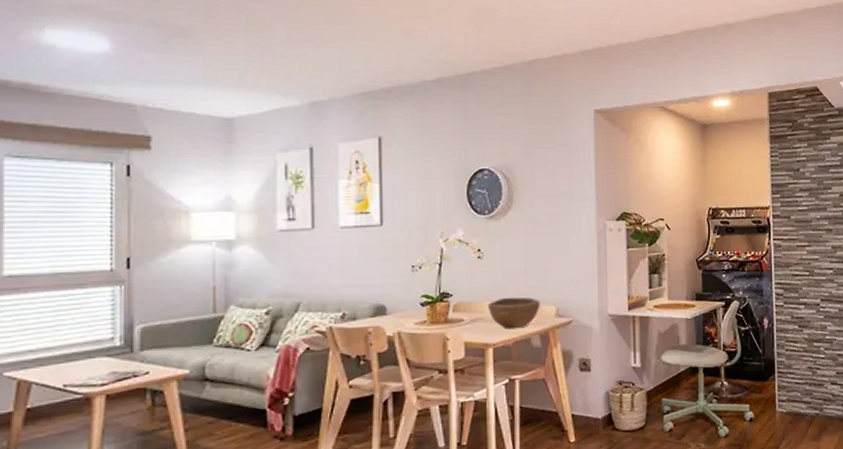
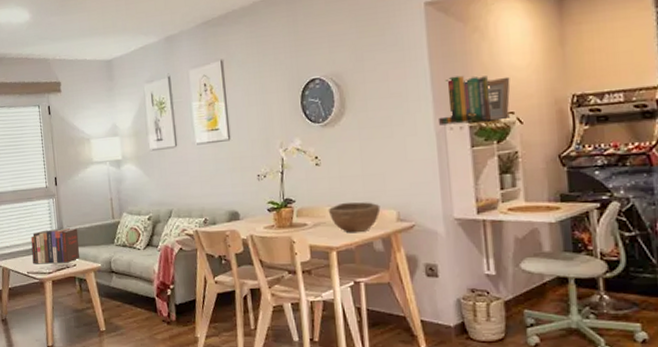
books: none [75,324,157,374] -> present [30,227,80,265]
books: none [599,181,644,226] -> present [437,75,491,126]
picture frame: none [623,187,662,226] -> present [466,76,510,123]

